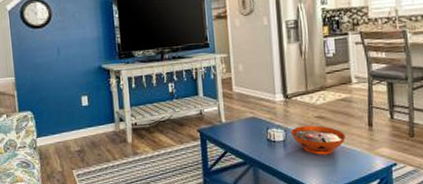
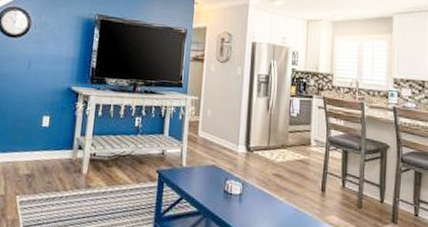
decorative bowl: present [290,125,346,155] -> none [248,182,299,216]

